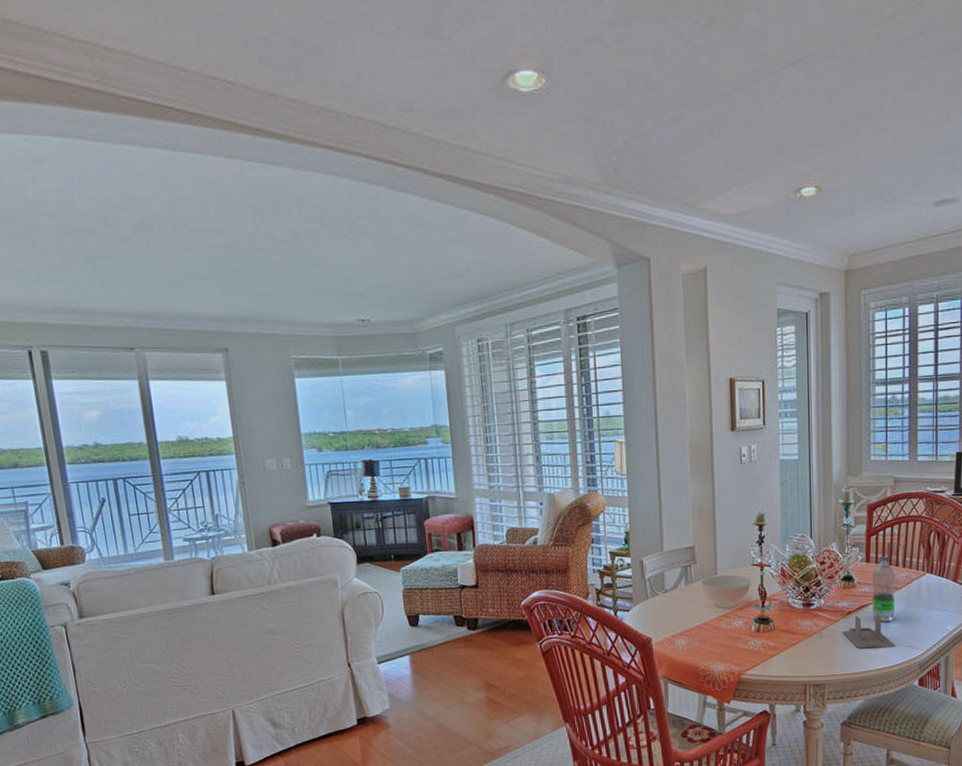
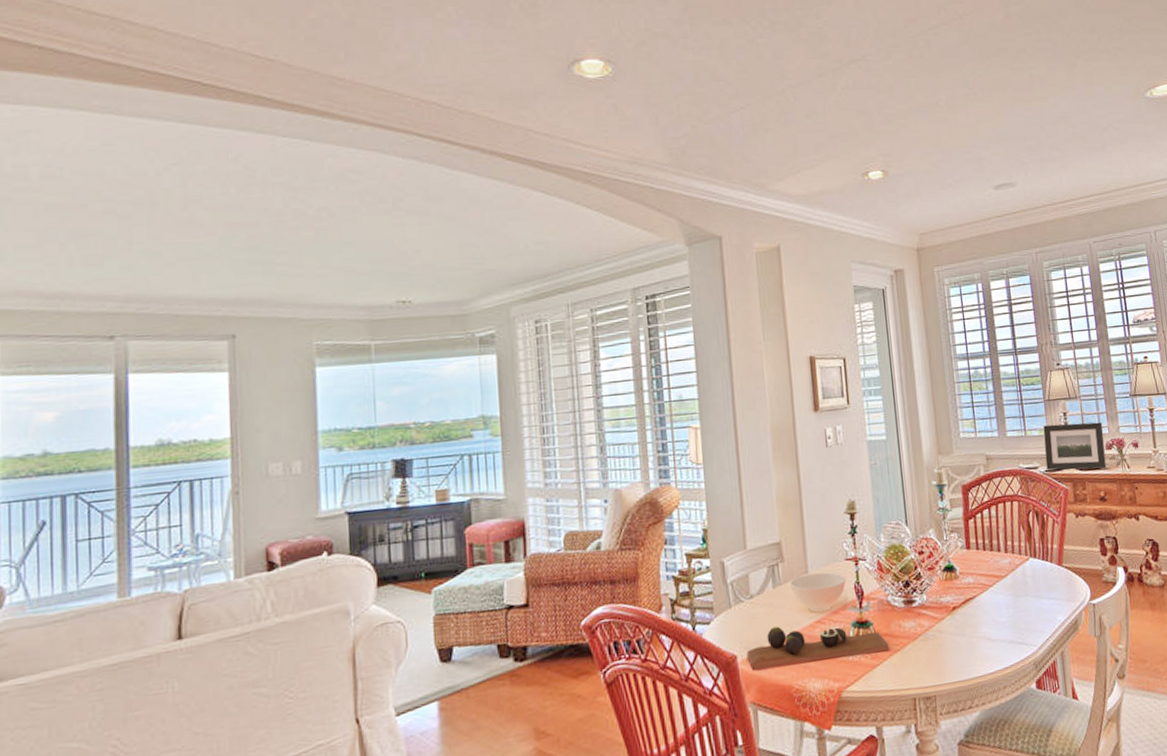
decorative tray: none [660,617,786,652] -> present [746,626,889,672]
napkin holder: present [842,615,896,649] -> none [949,608,1007,650]
bottle: present [872,556,895,623] -> none [974,541,1002,617]

